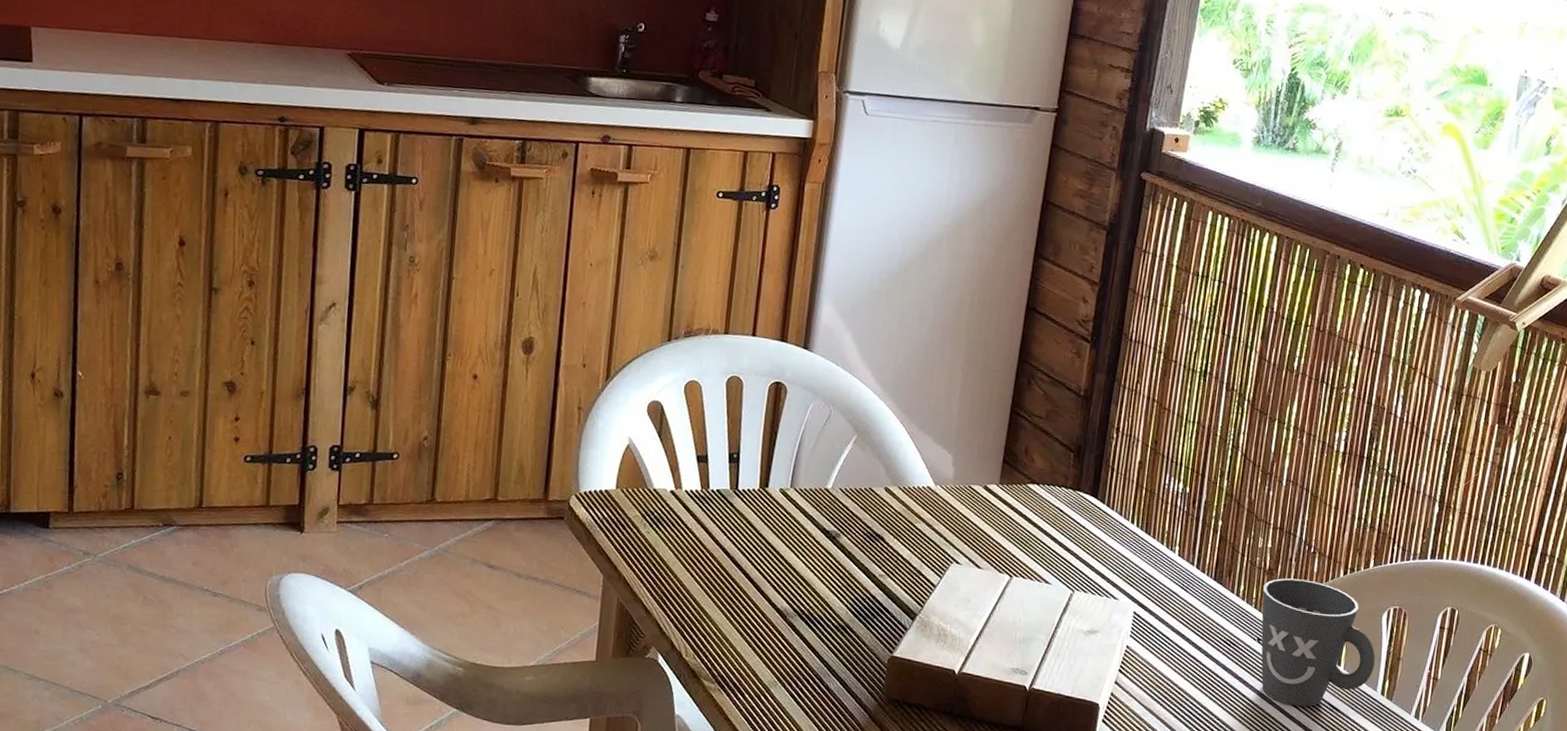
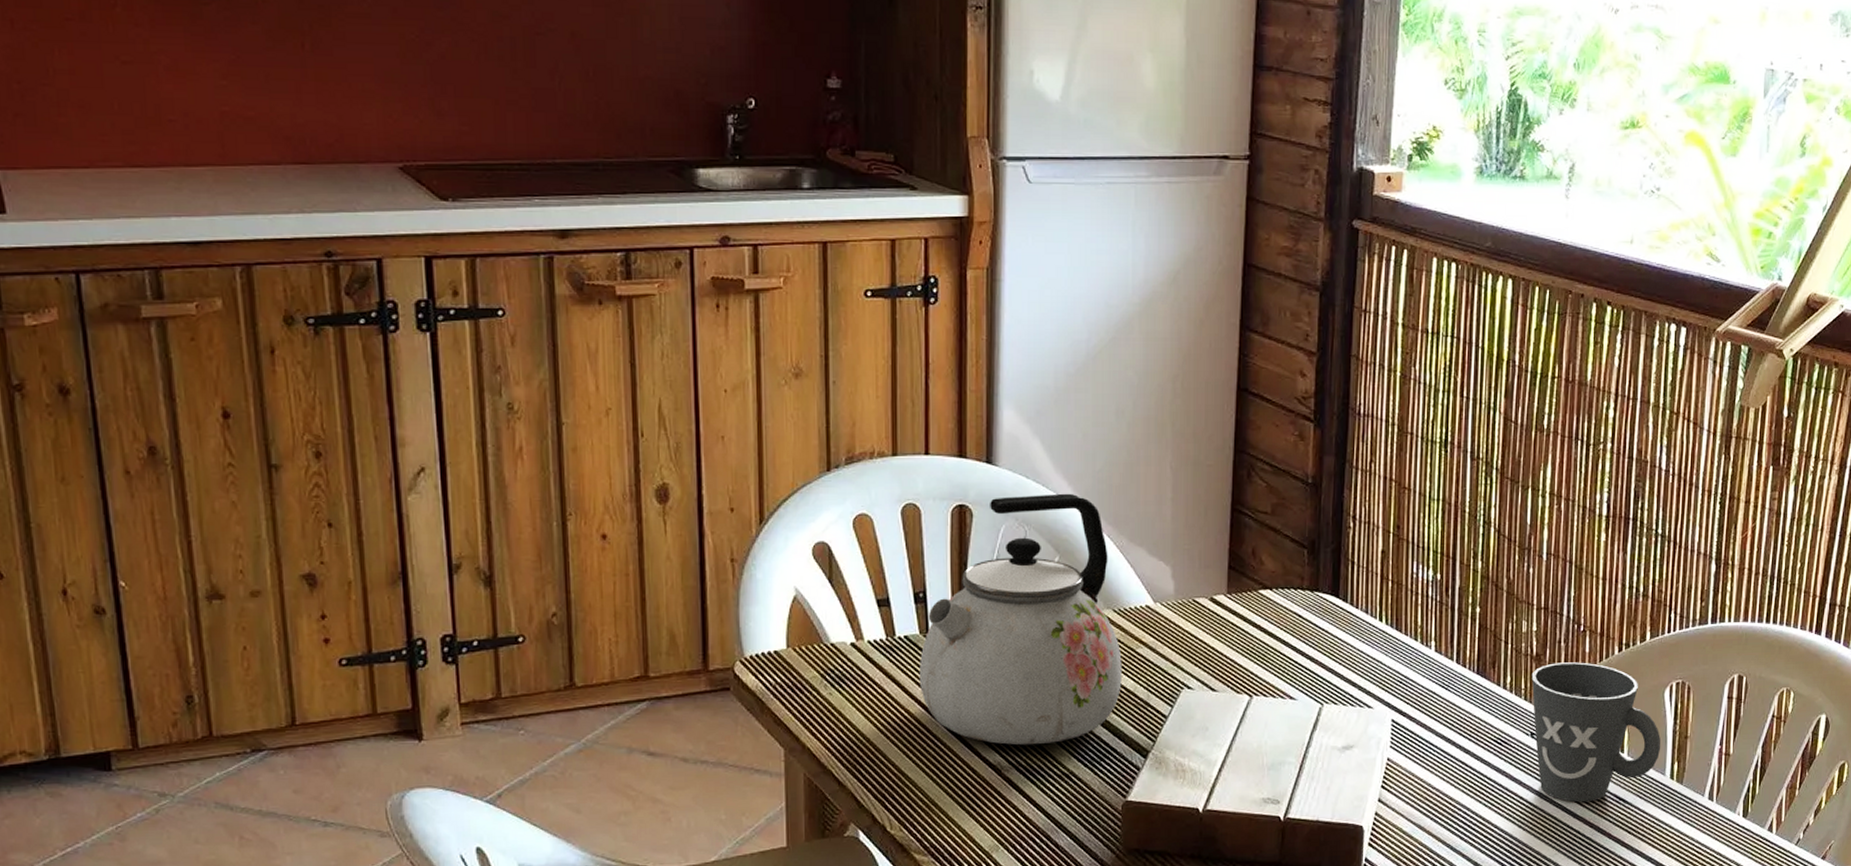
kettle: none [725,379,902,598] -> present [919,493,1122,746]

